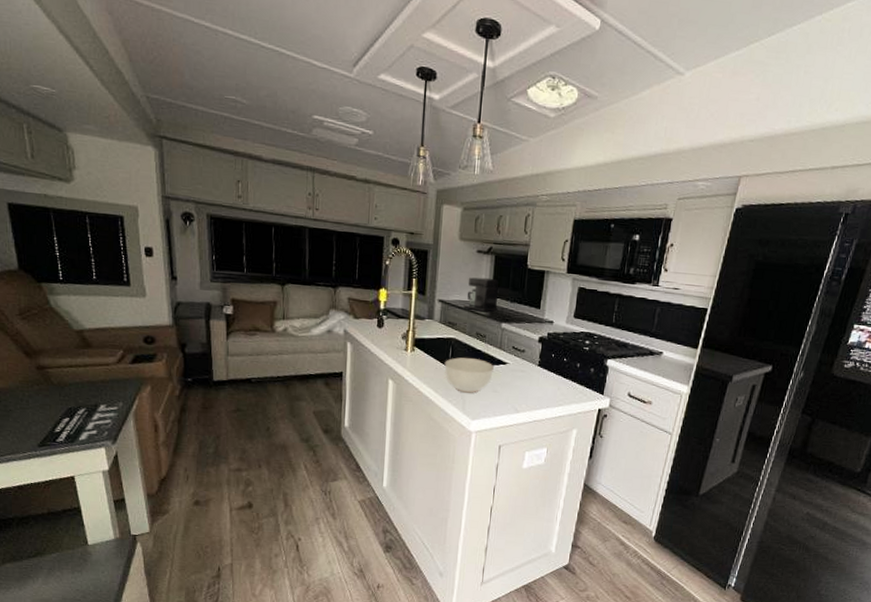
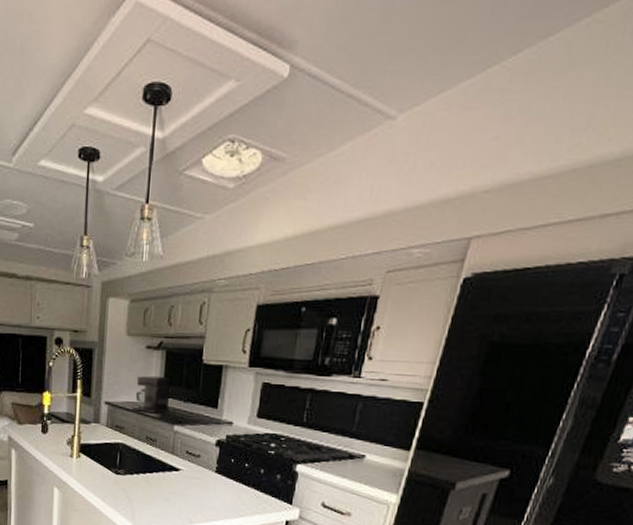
bowl: present [444,357,494,393] -> none [112,463,166,502]

